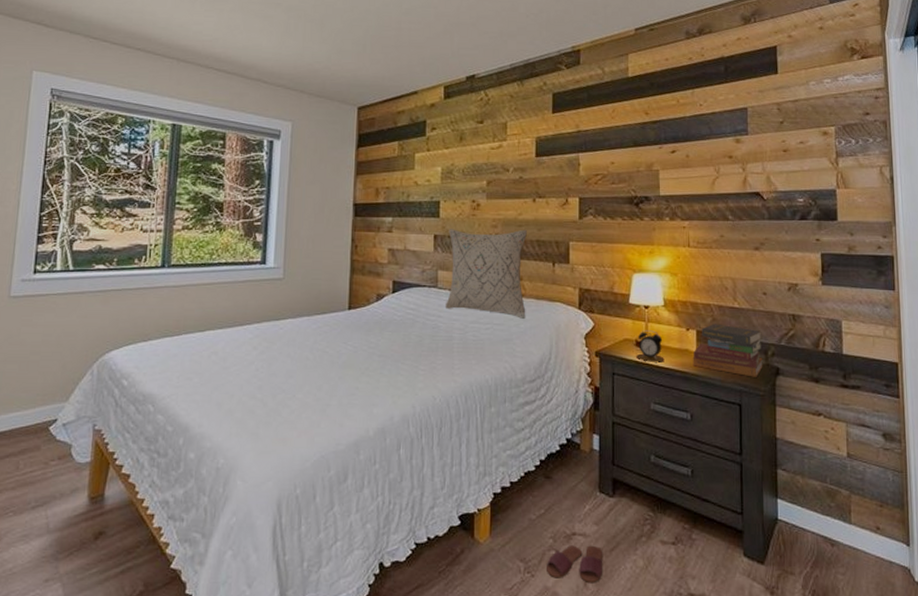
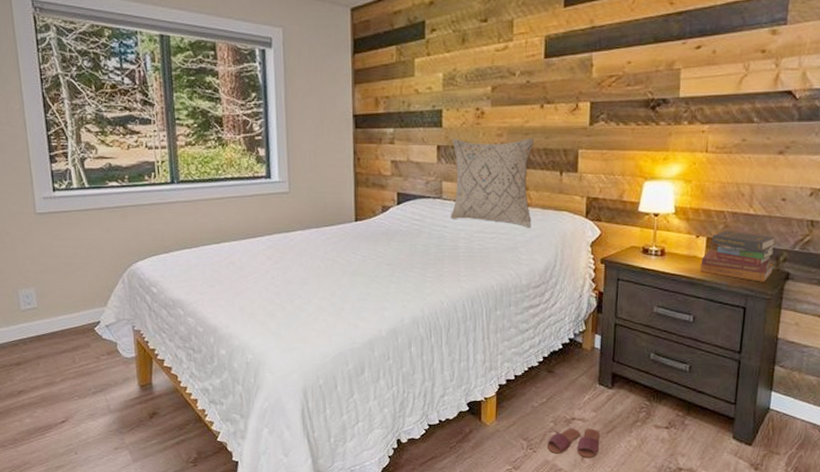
alarm clock: present [636,330,664,362] -> none [642,238,671,269]

